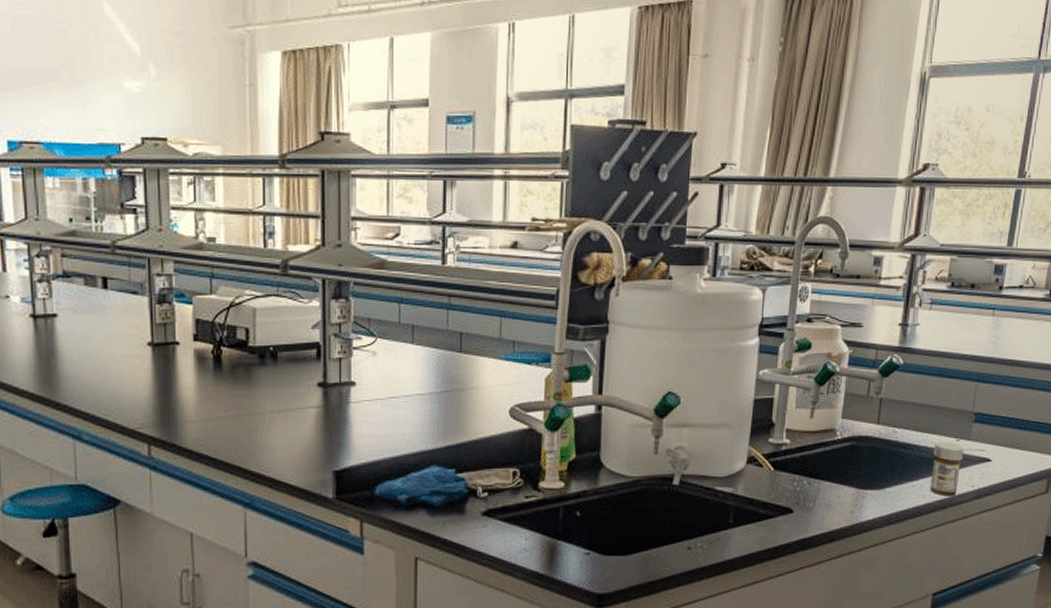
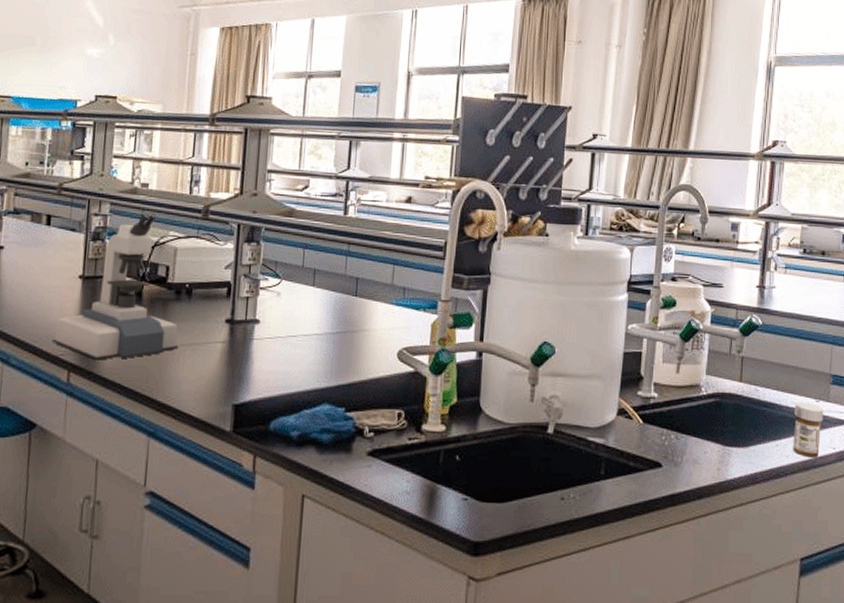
microscope: none [126,271,269,432] -> present [52,213,179,360]

